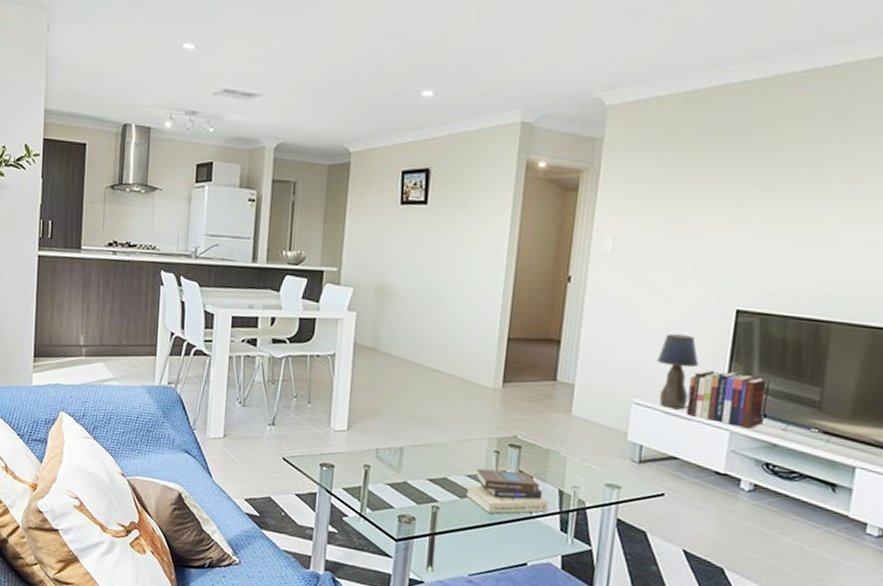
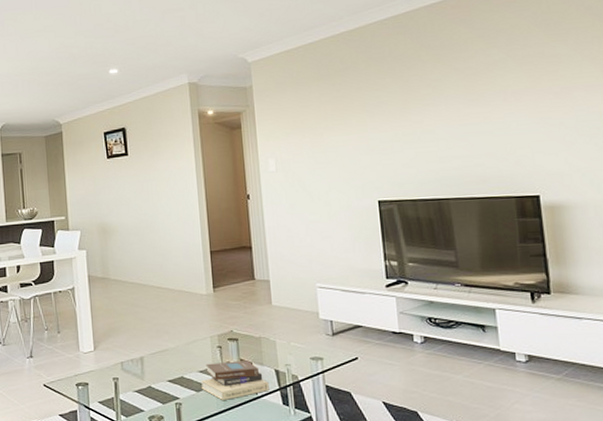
table lamp: present [656,333,699,410] -> none [328,225,360,287]
books: present [686,370,769,429] -> none [357,249,419,293]

